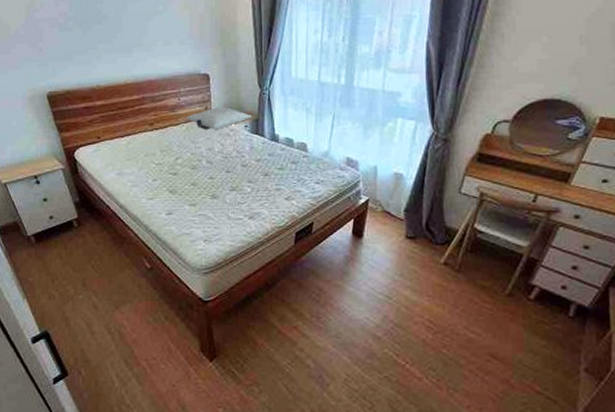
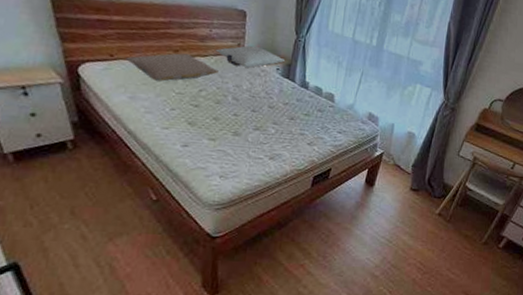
pillow: none [110,126,191,155] -> present [126,53,219,82]

